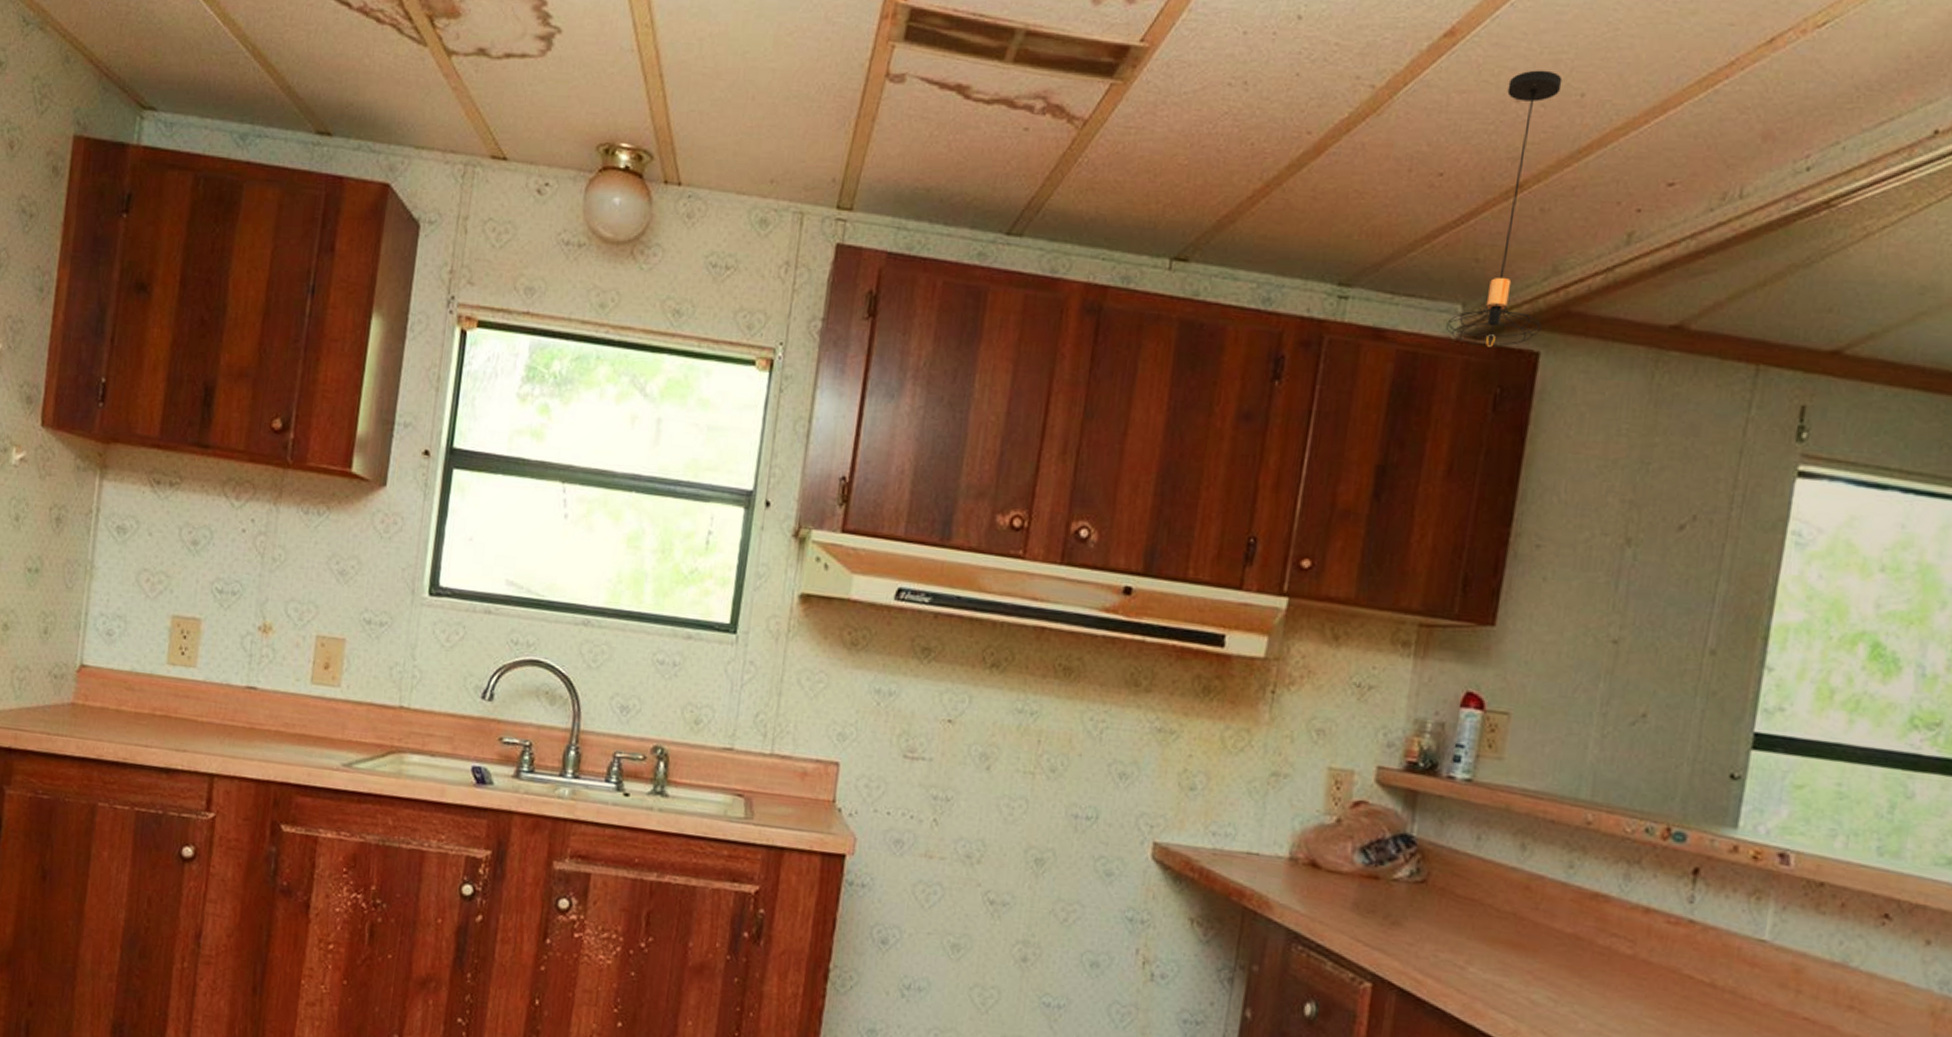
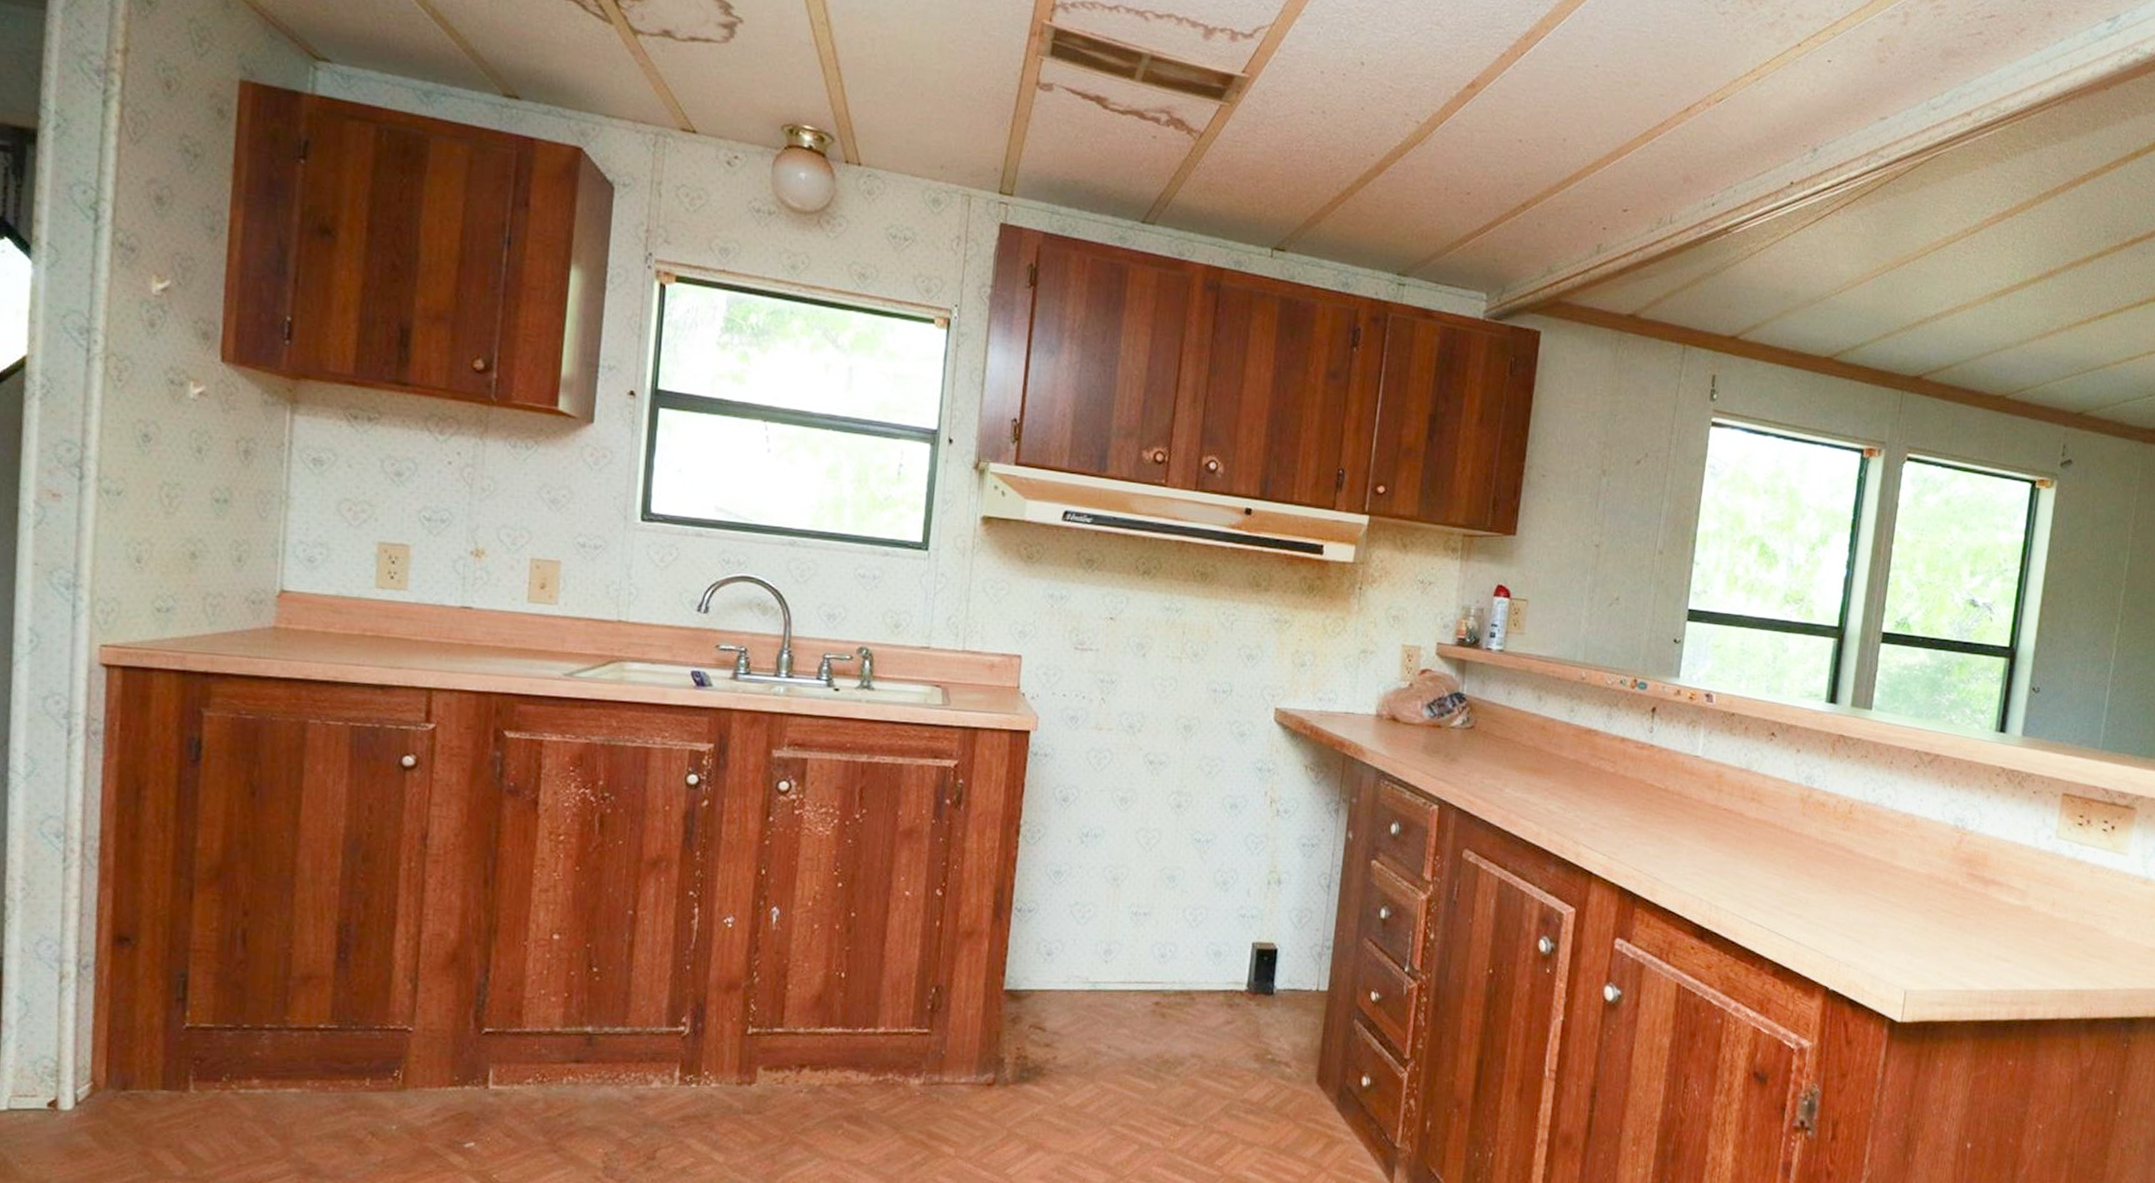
pendant light: present [1445,70,1563,347] -> none [1475,118,1551,326]

